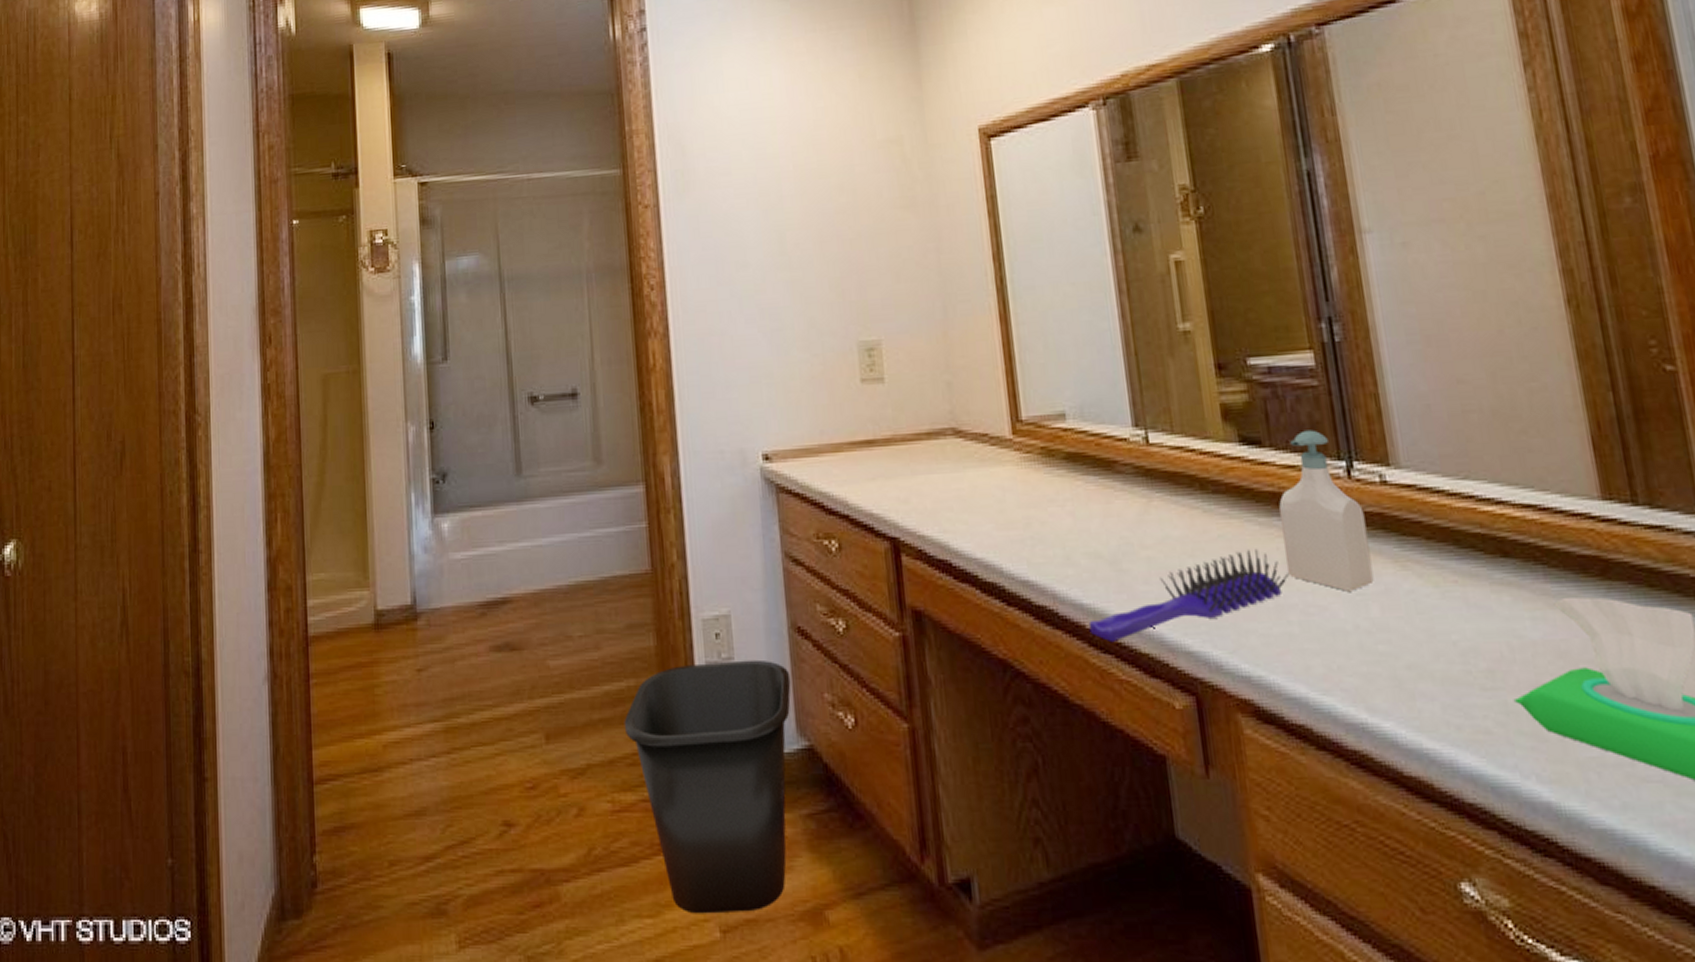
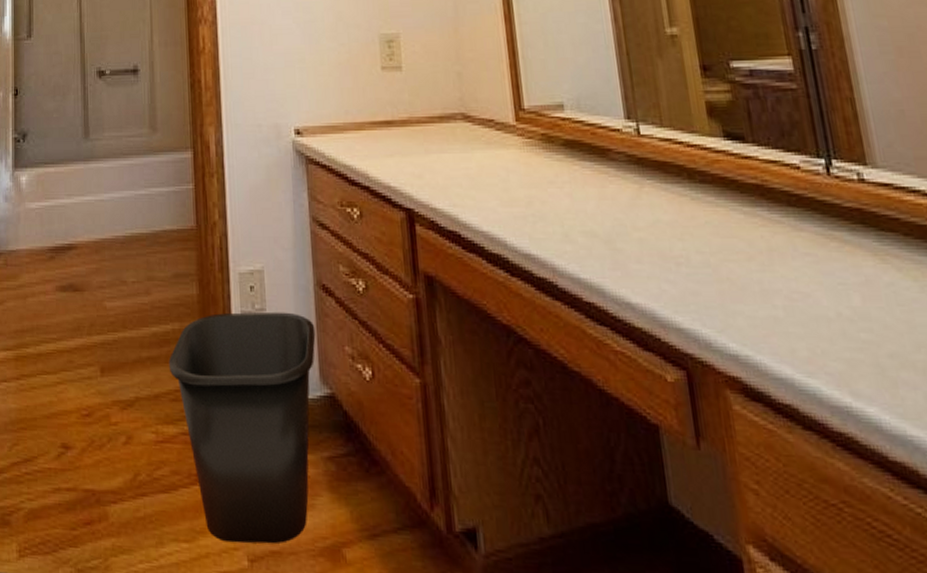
hairbrush: present [1088,548,1289,643] -> none [585,235,773,316]
soap bottle: present [1279,430,1374,592] -> none [762,129,855,280]

